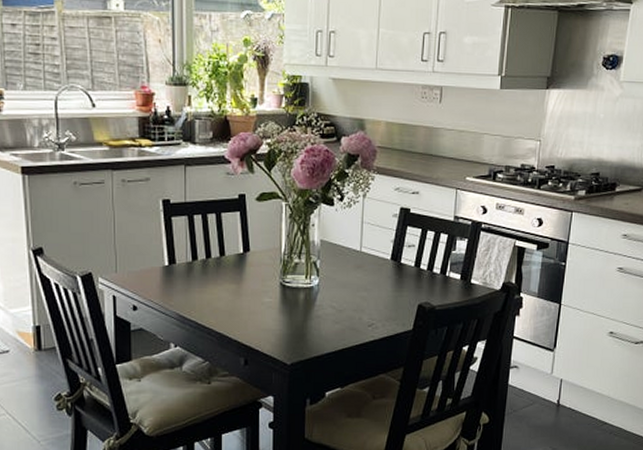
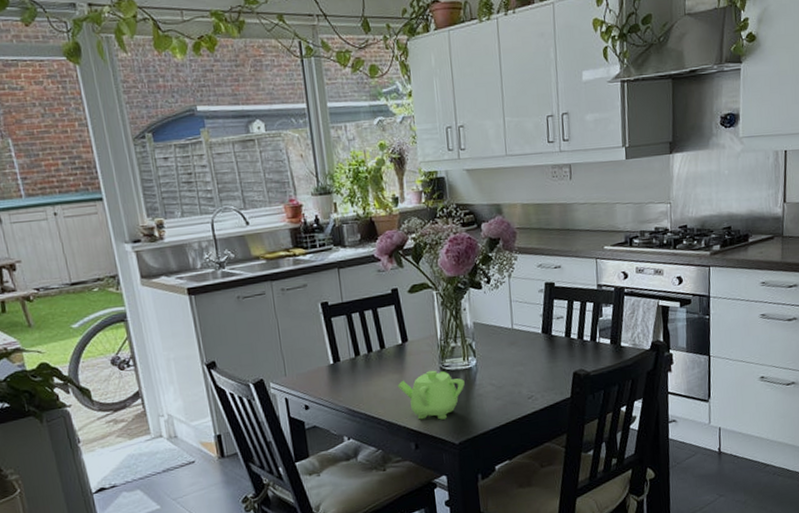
teapot: none [233,285,304,337] -> present [397,370,465,420]

